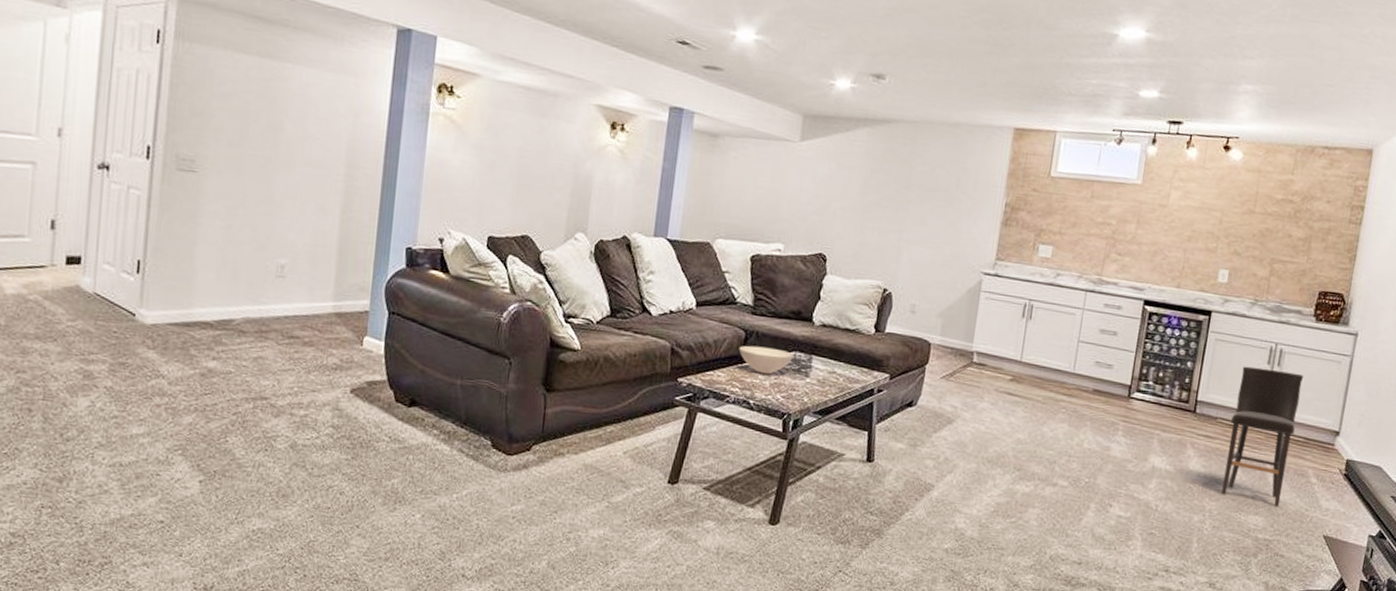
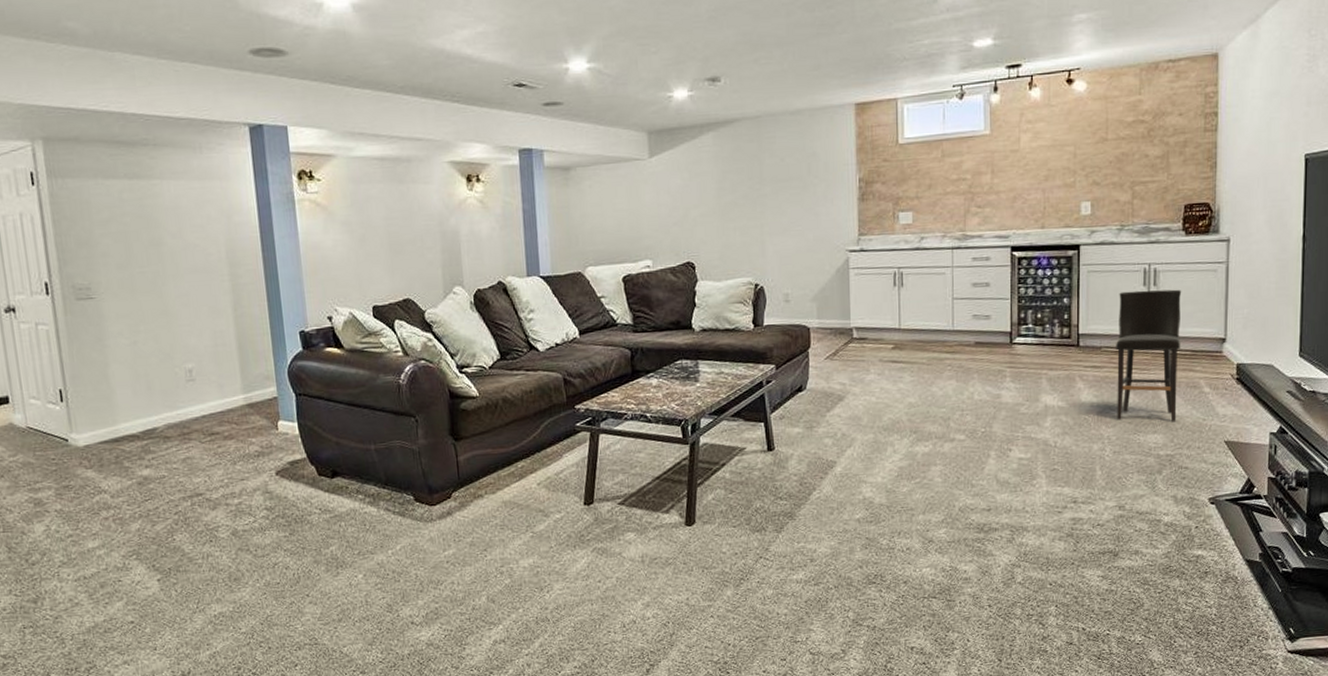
bowl: present [738,345,795,375] -> none [627,360,681,387]

